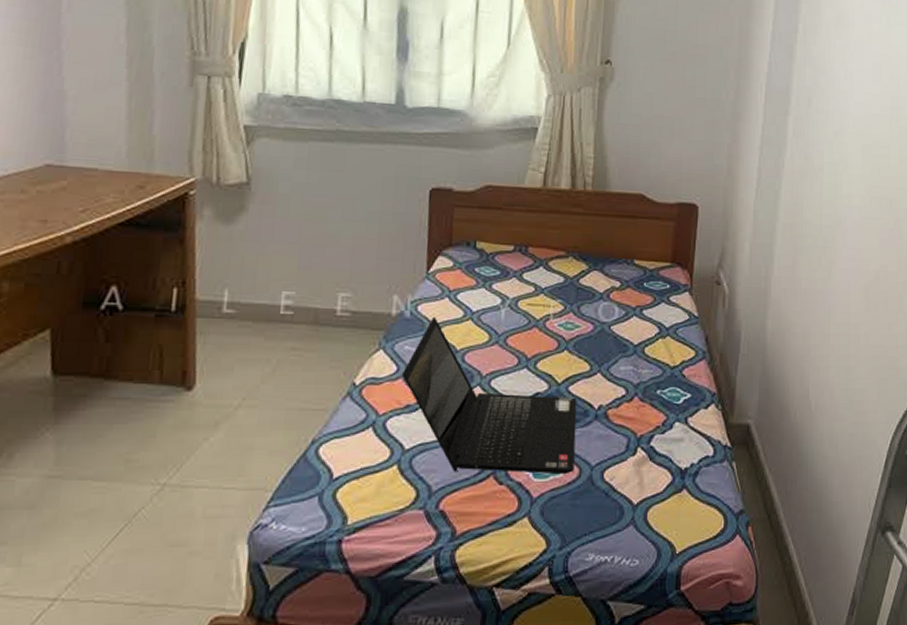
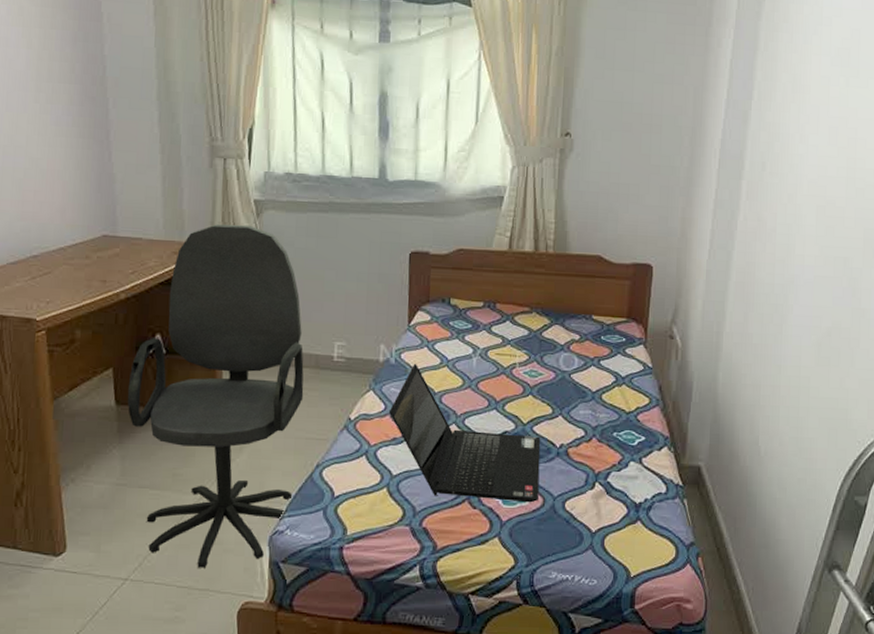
office chair: none [67,153,300,578] -> present [127,224,304,568]

